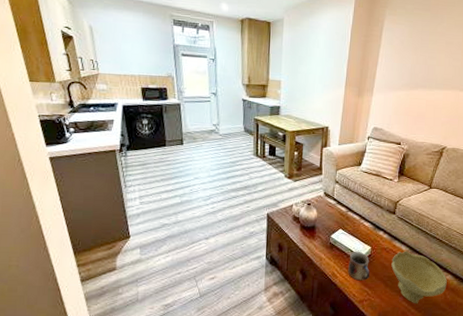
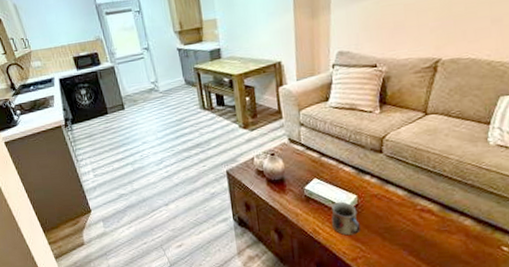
bowl: present [391,251,447,304] -> none [386,195,467,258]

